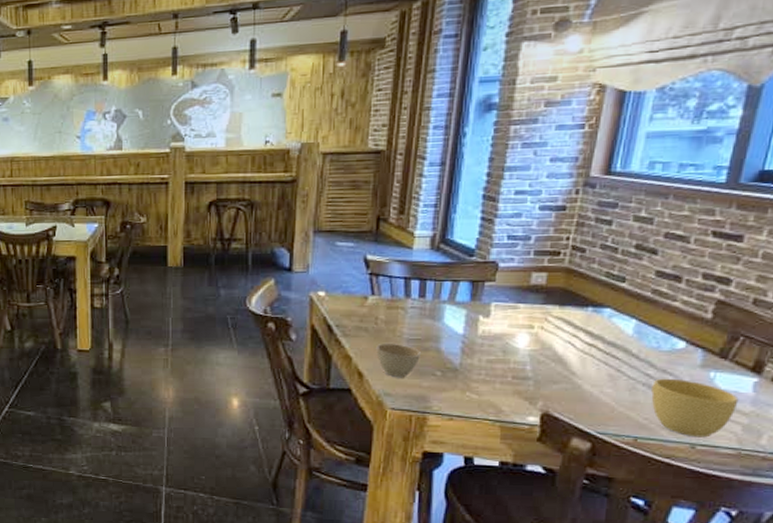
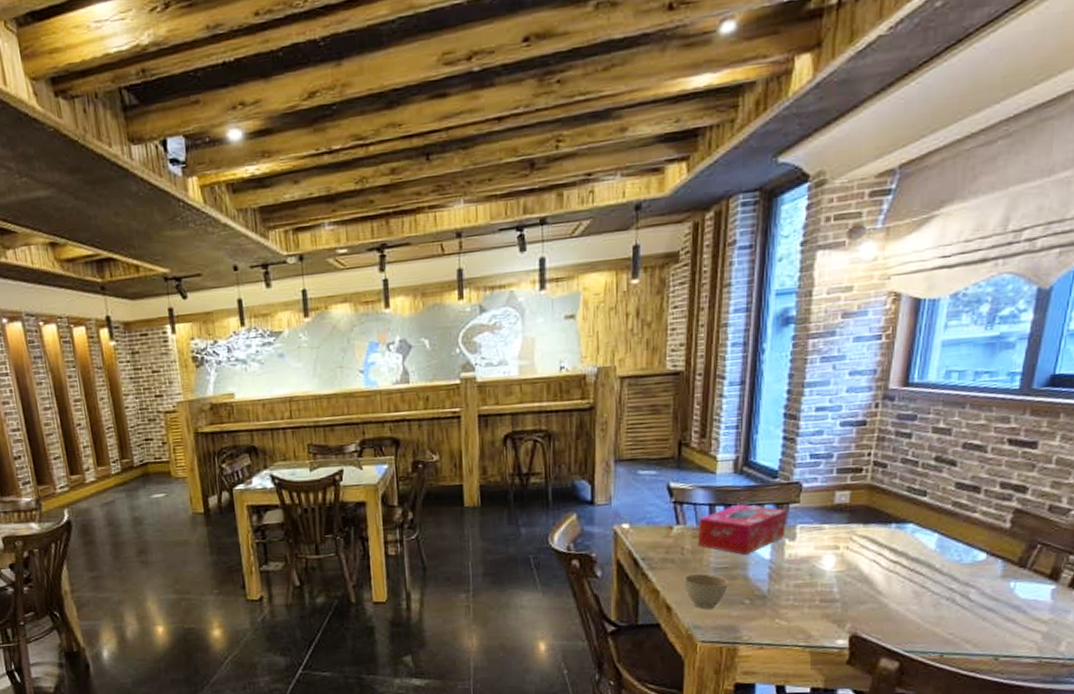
tissue box: none [391,279,483,328] -> present [697,503,788,555]
cup: present [651,378,739,438] -> none [955,591,1038,649]

